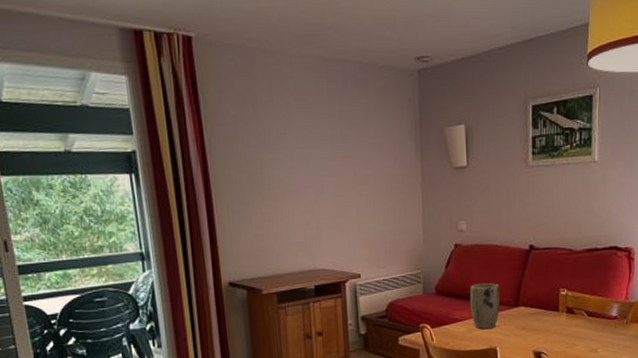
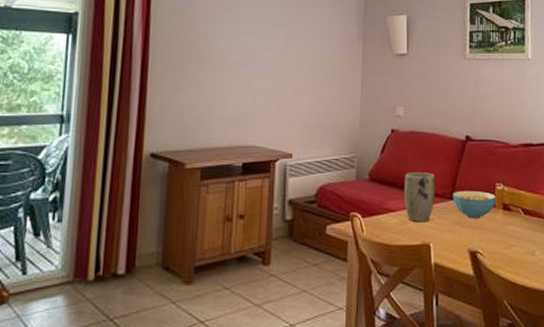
cereal bowl: none [517,297,561,323] -> present [453,190,497,219]

